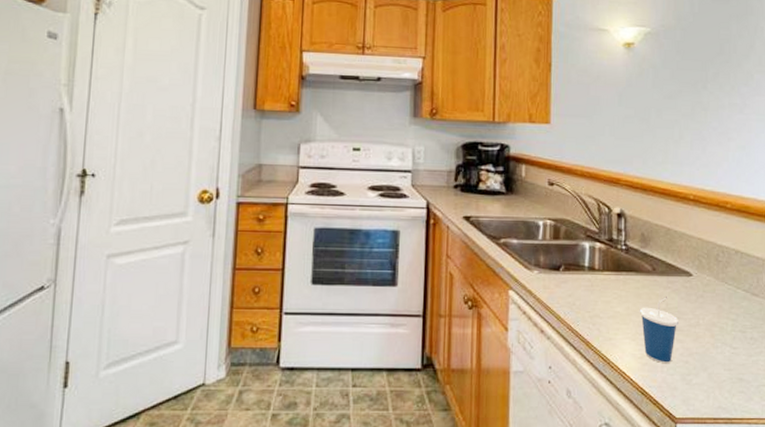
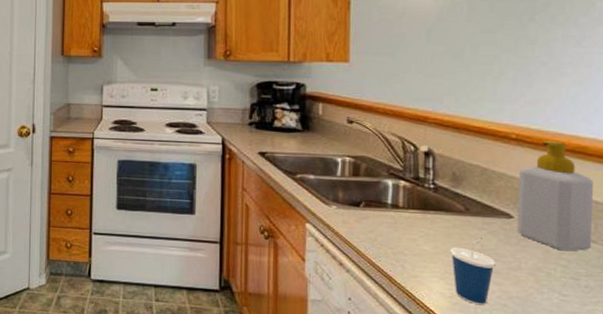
soap bottle: none [696,200,756,306] -> present [517,140,594,252]

